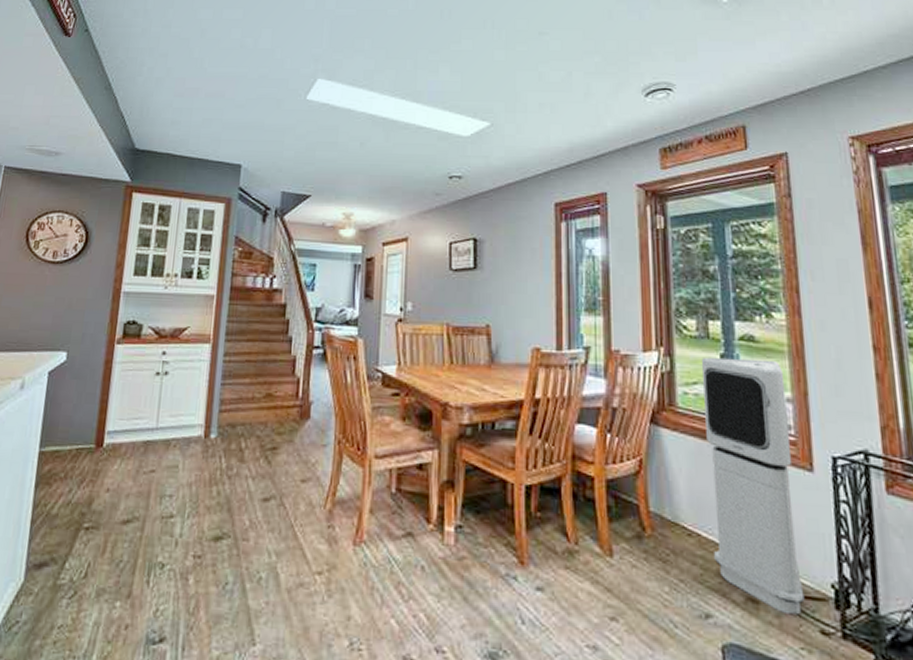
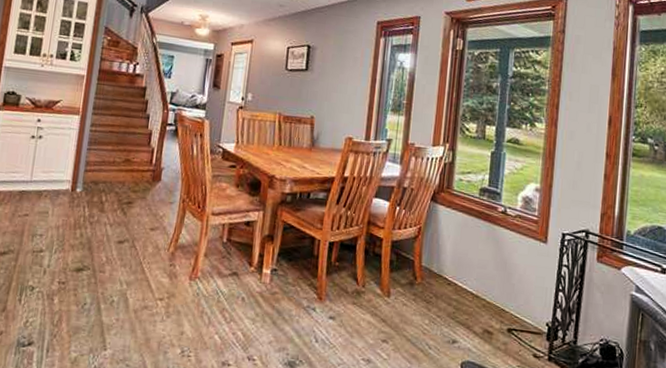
air purifier: present [701,357,805,616] -> none [464,153,537,344]

